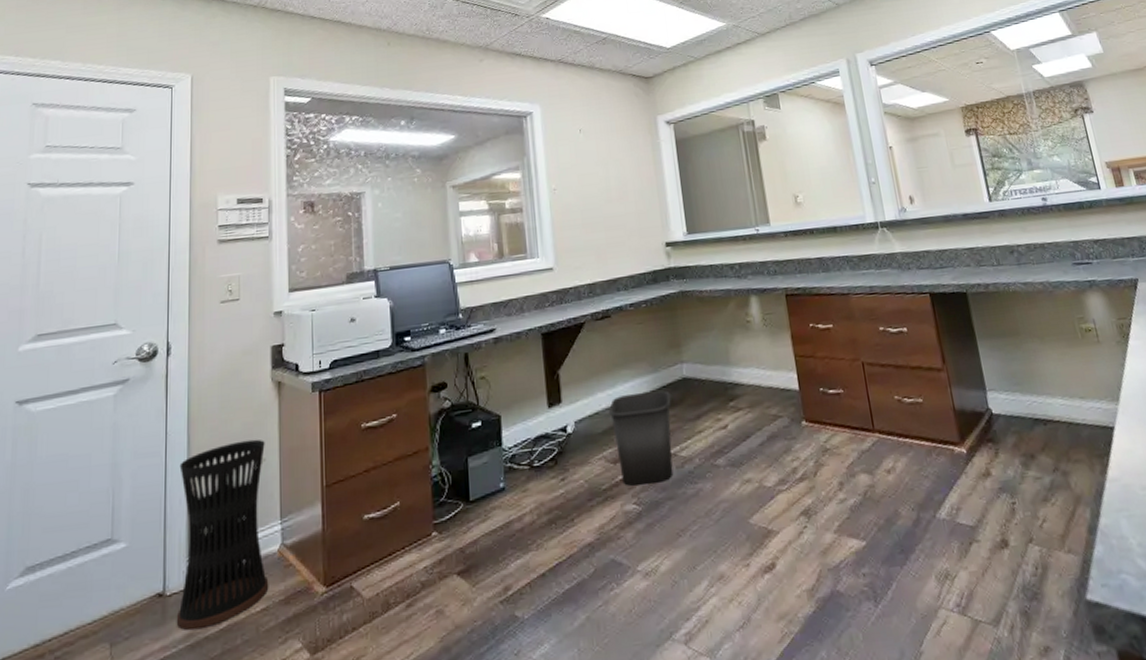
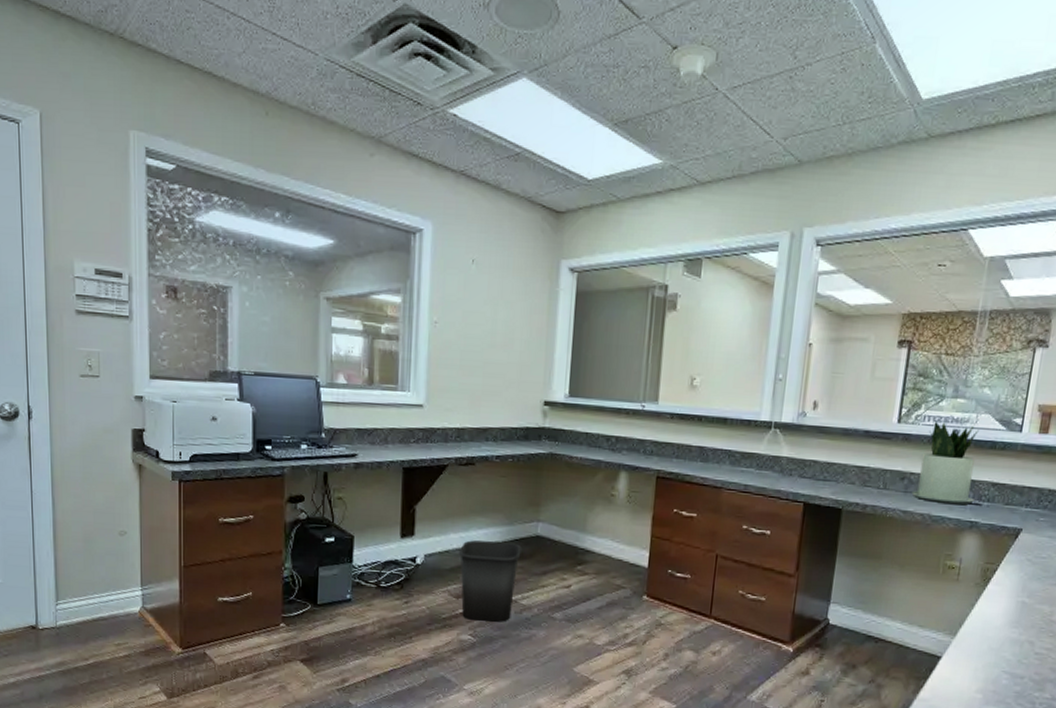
umbrella stand: present [176,439,269,630] -> none [46,511,131,660]
planter: none [1020,190,1084,269] -> present [911,422,979,505]

